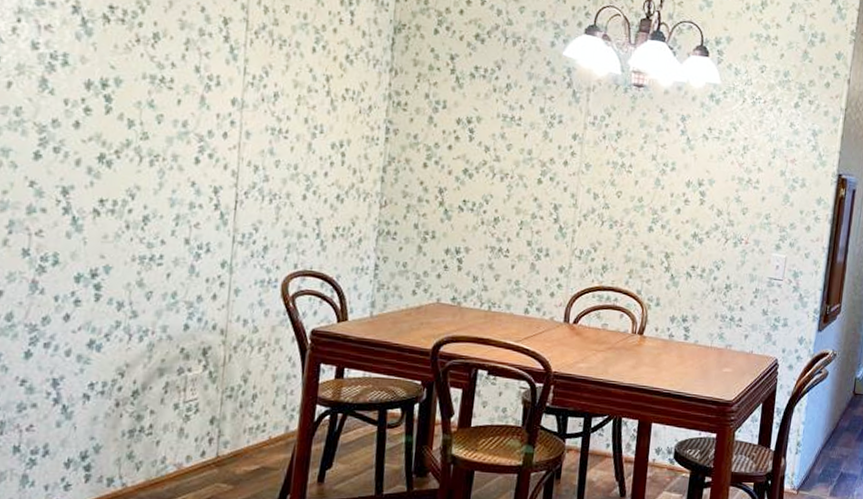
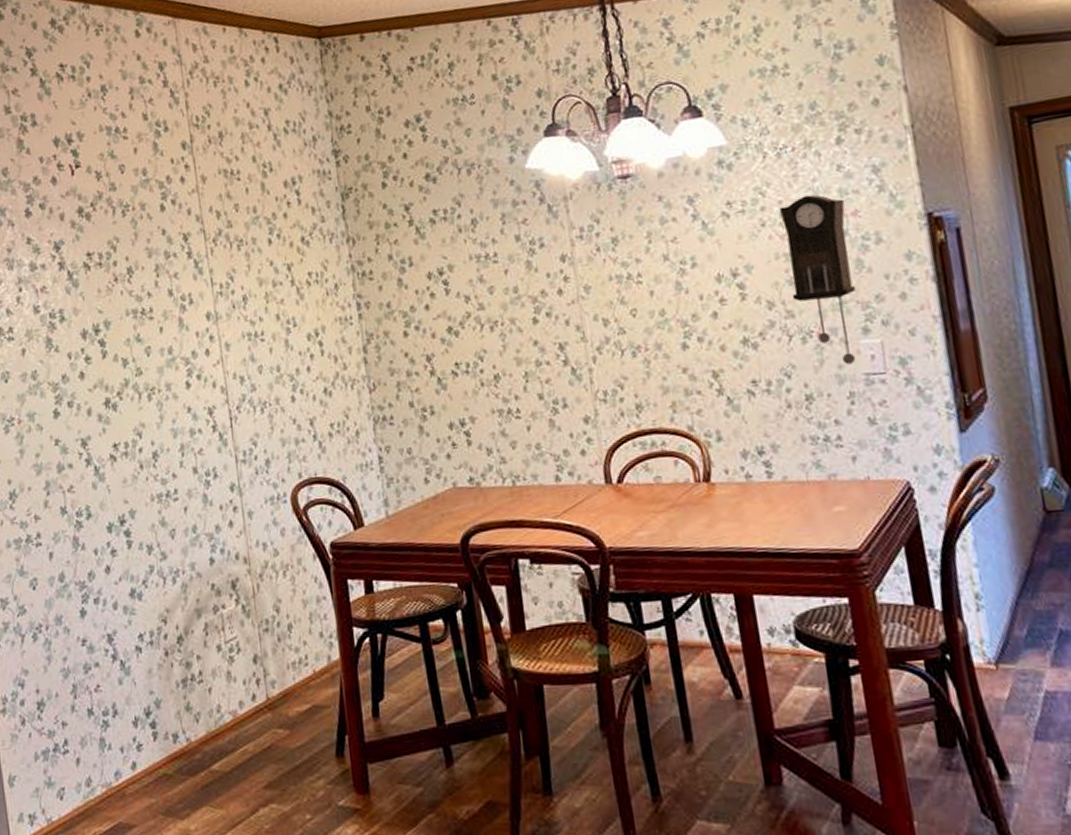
pendulum clock: none [735,138,789,269] -> present [779,194,857,365]

